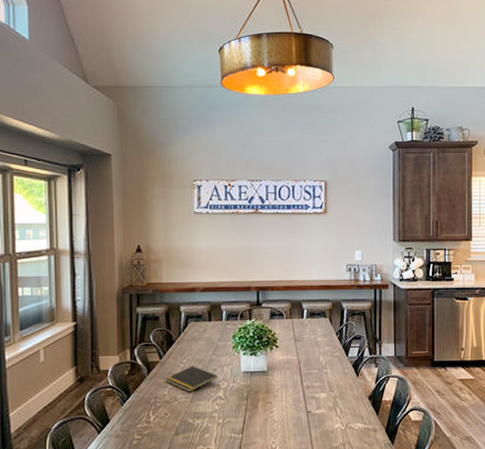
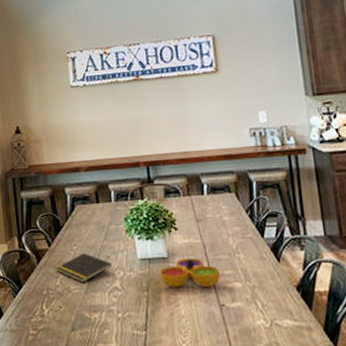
decorative bowl: none [259,372,310,398] -> present [160,257,220,288]

